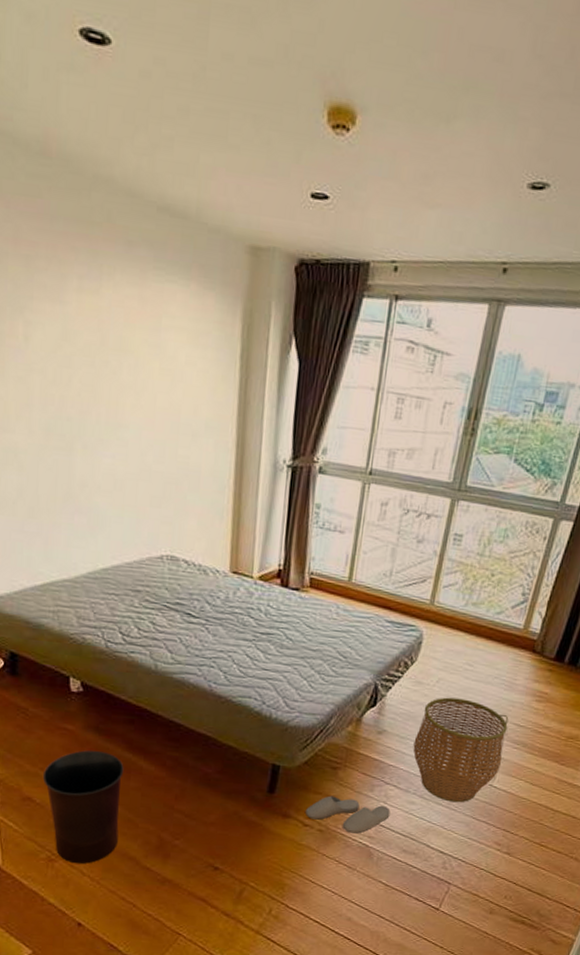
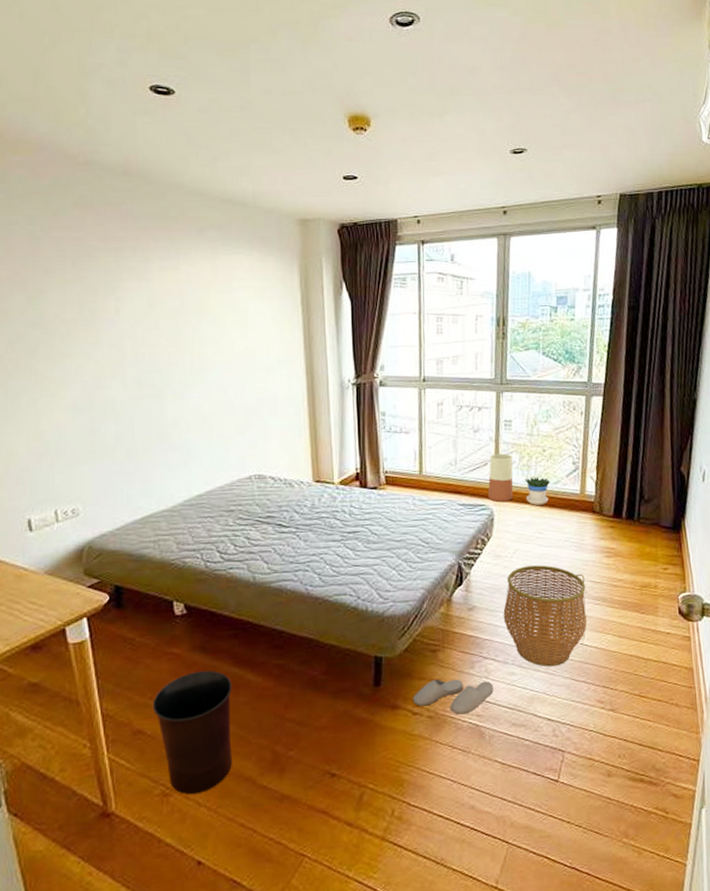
vase: none [419,570,456,626] -> present [487,453,514,503]
flowerpot: none [461,602,494,635] -> present [525,477,551,505]

